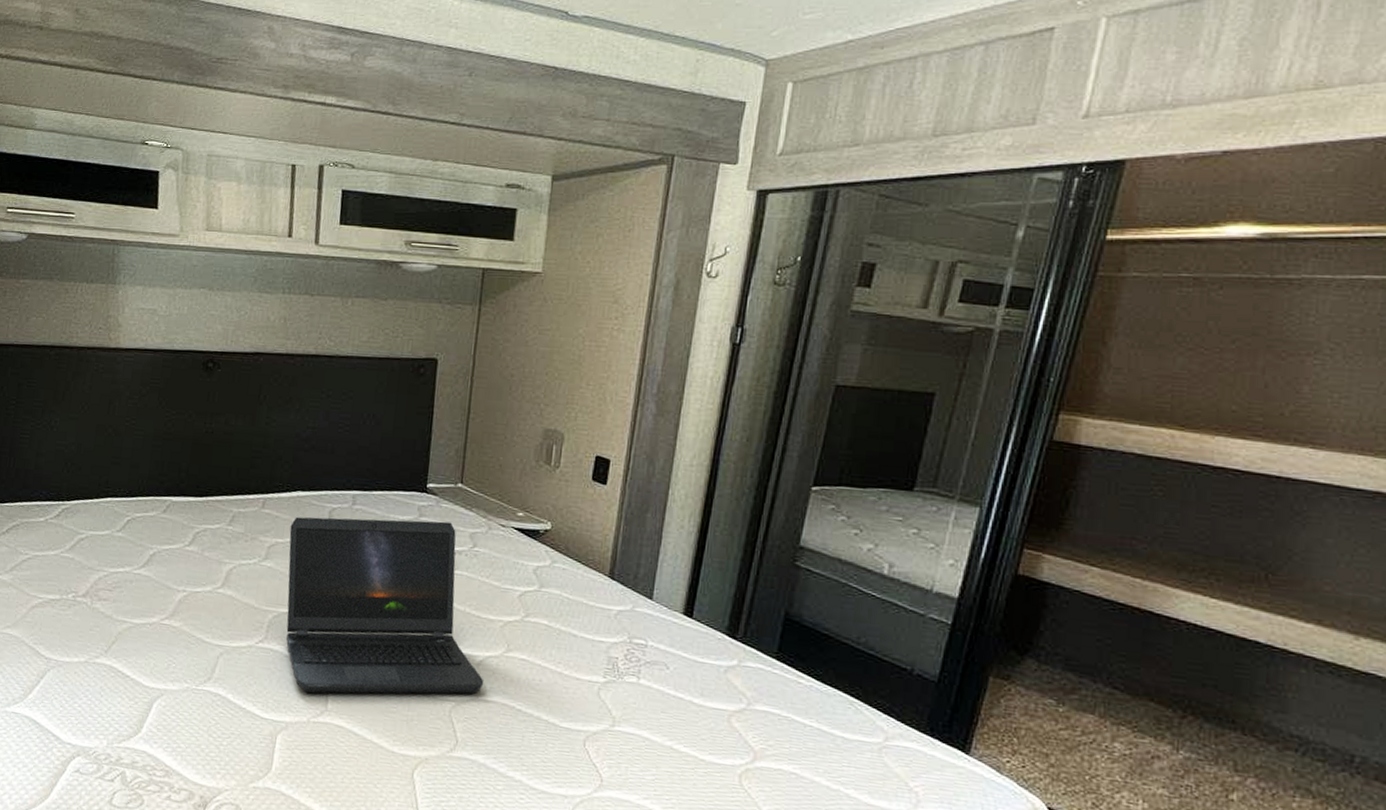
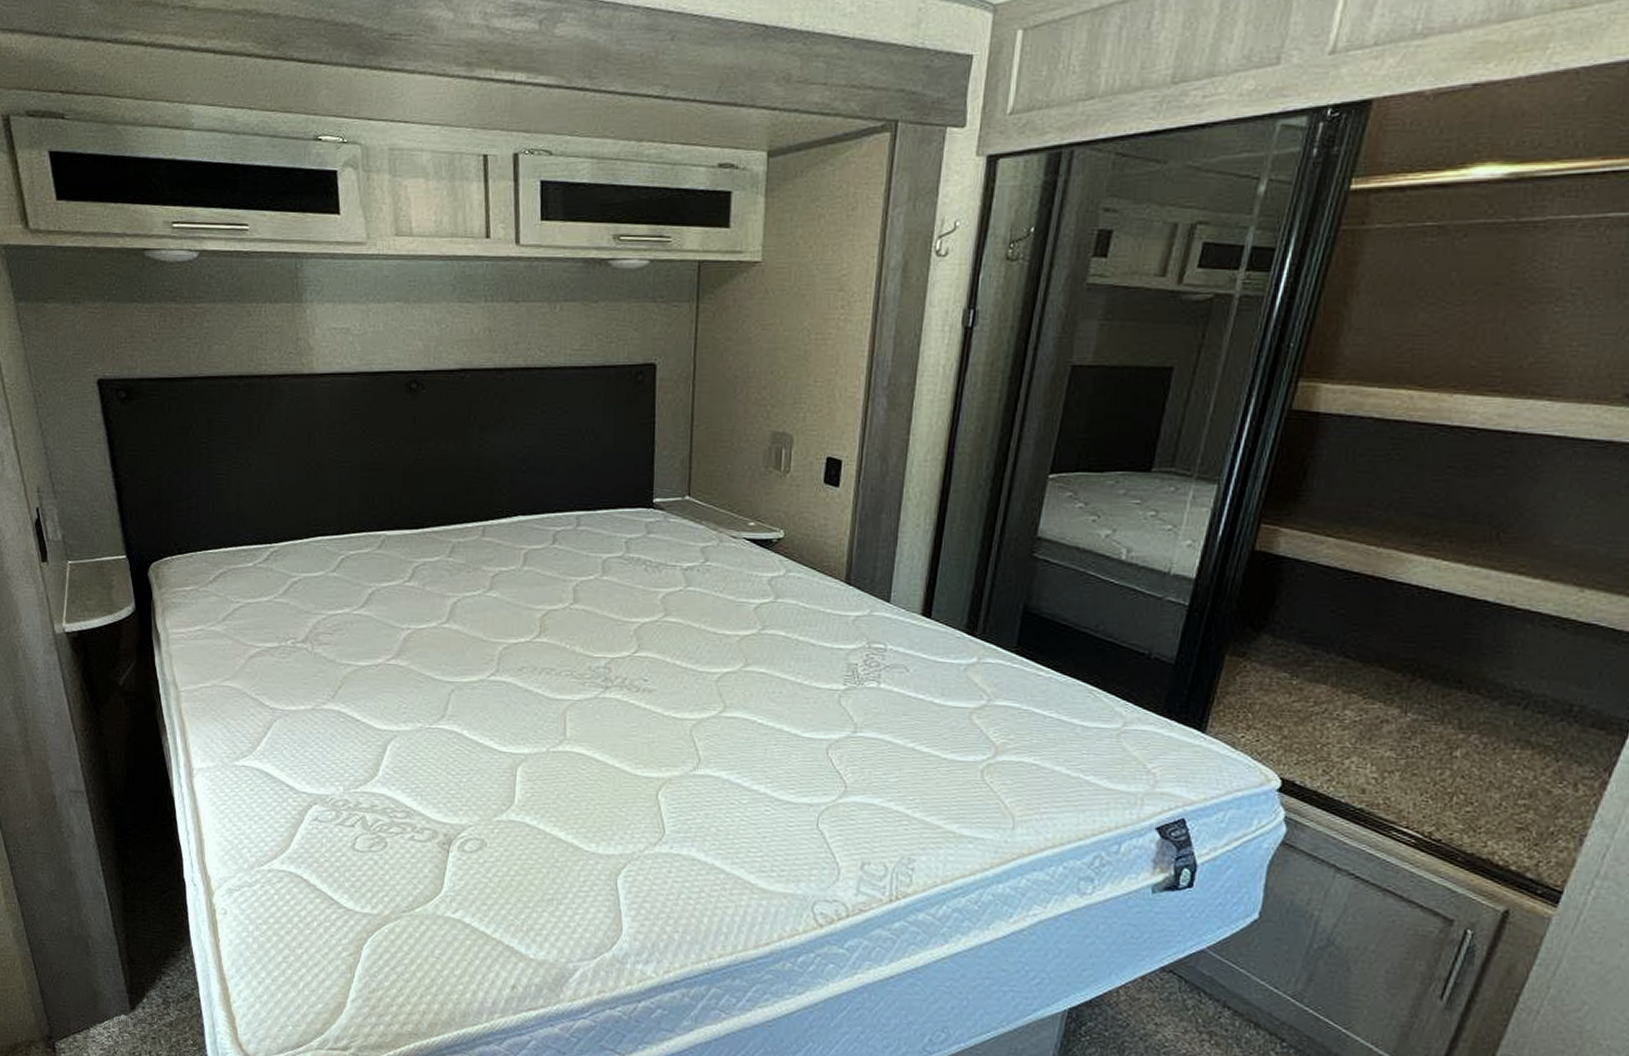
laptop computer: present [286,516,485,694] -> none [513,537,724,724]

